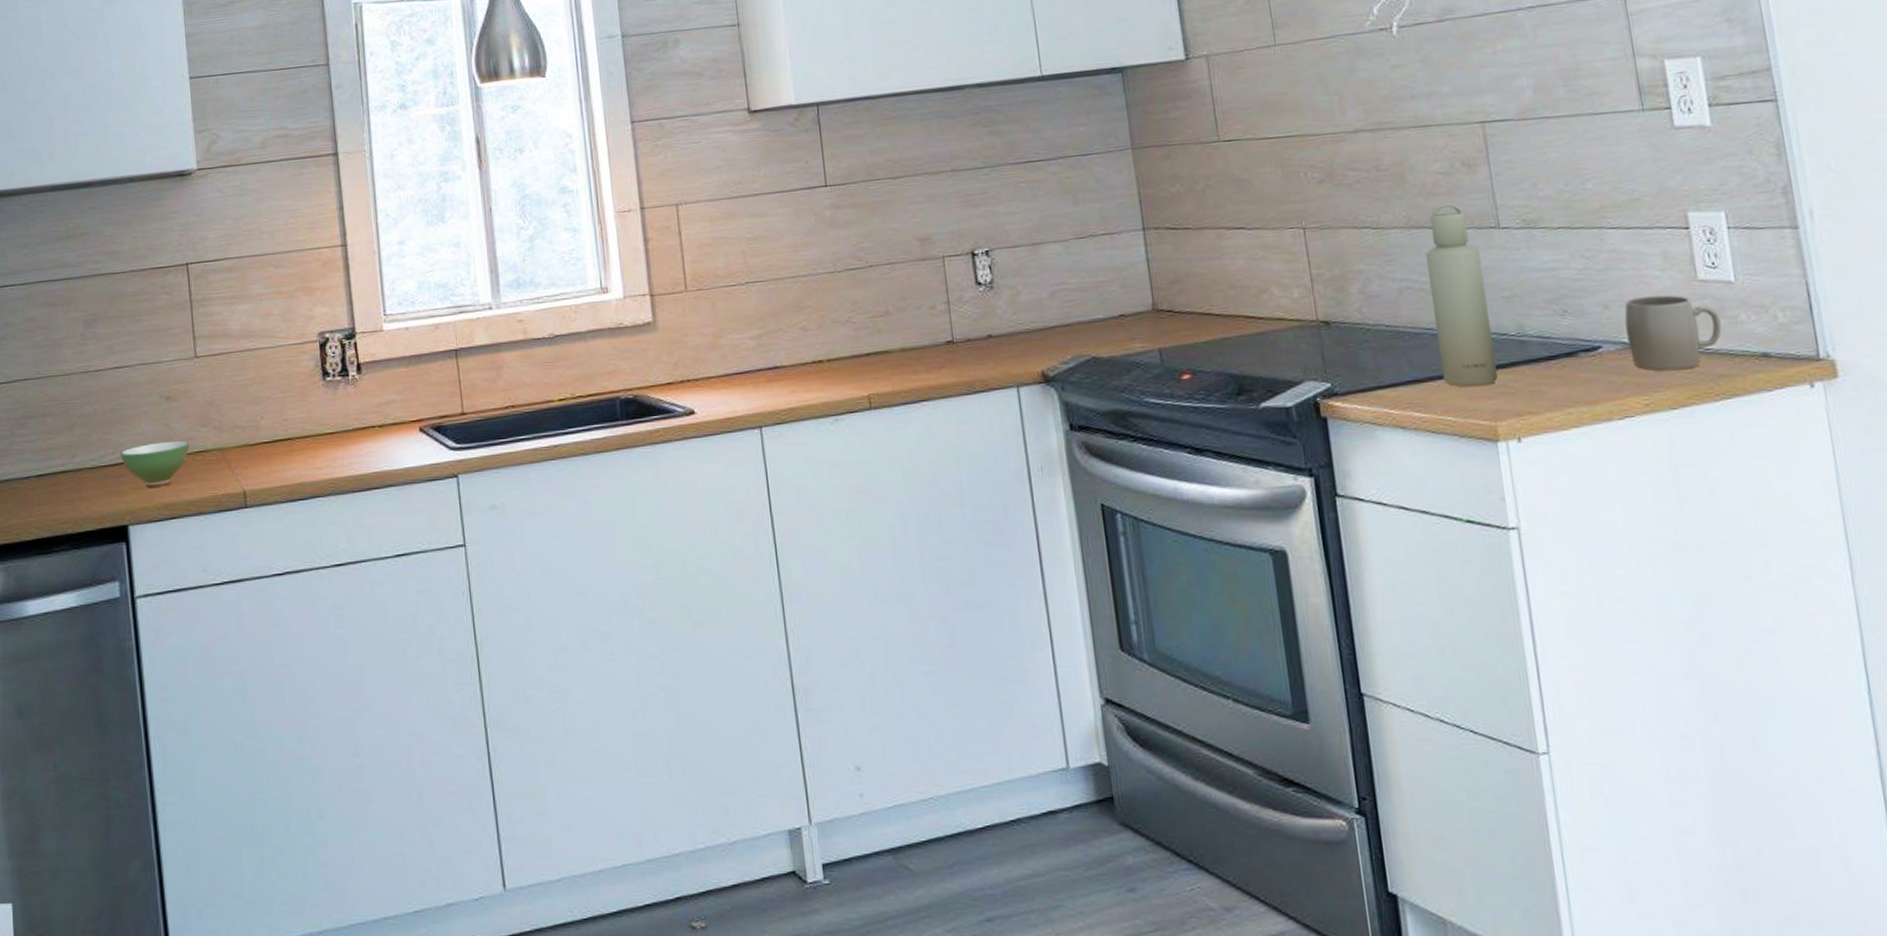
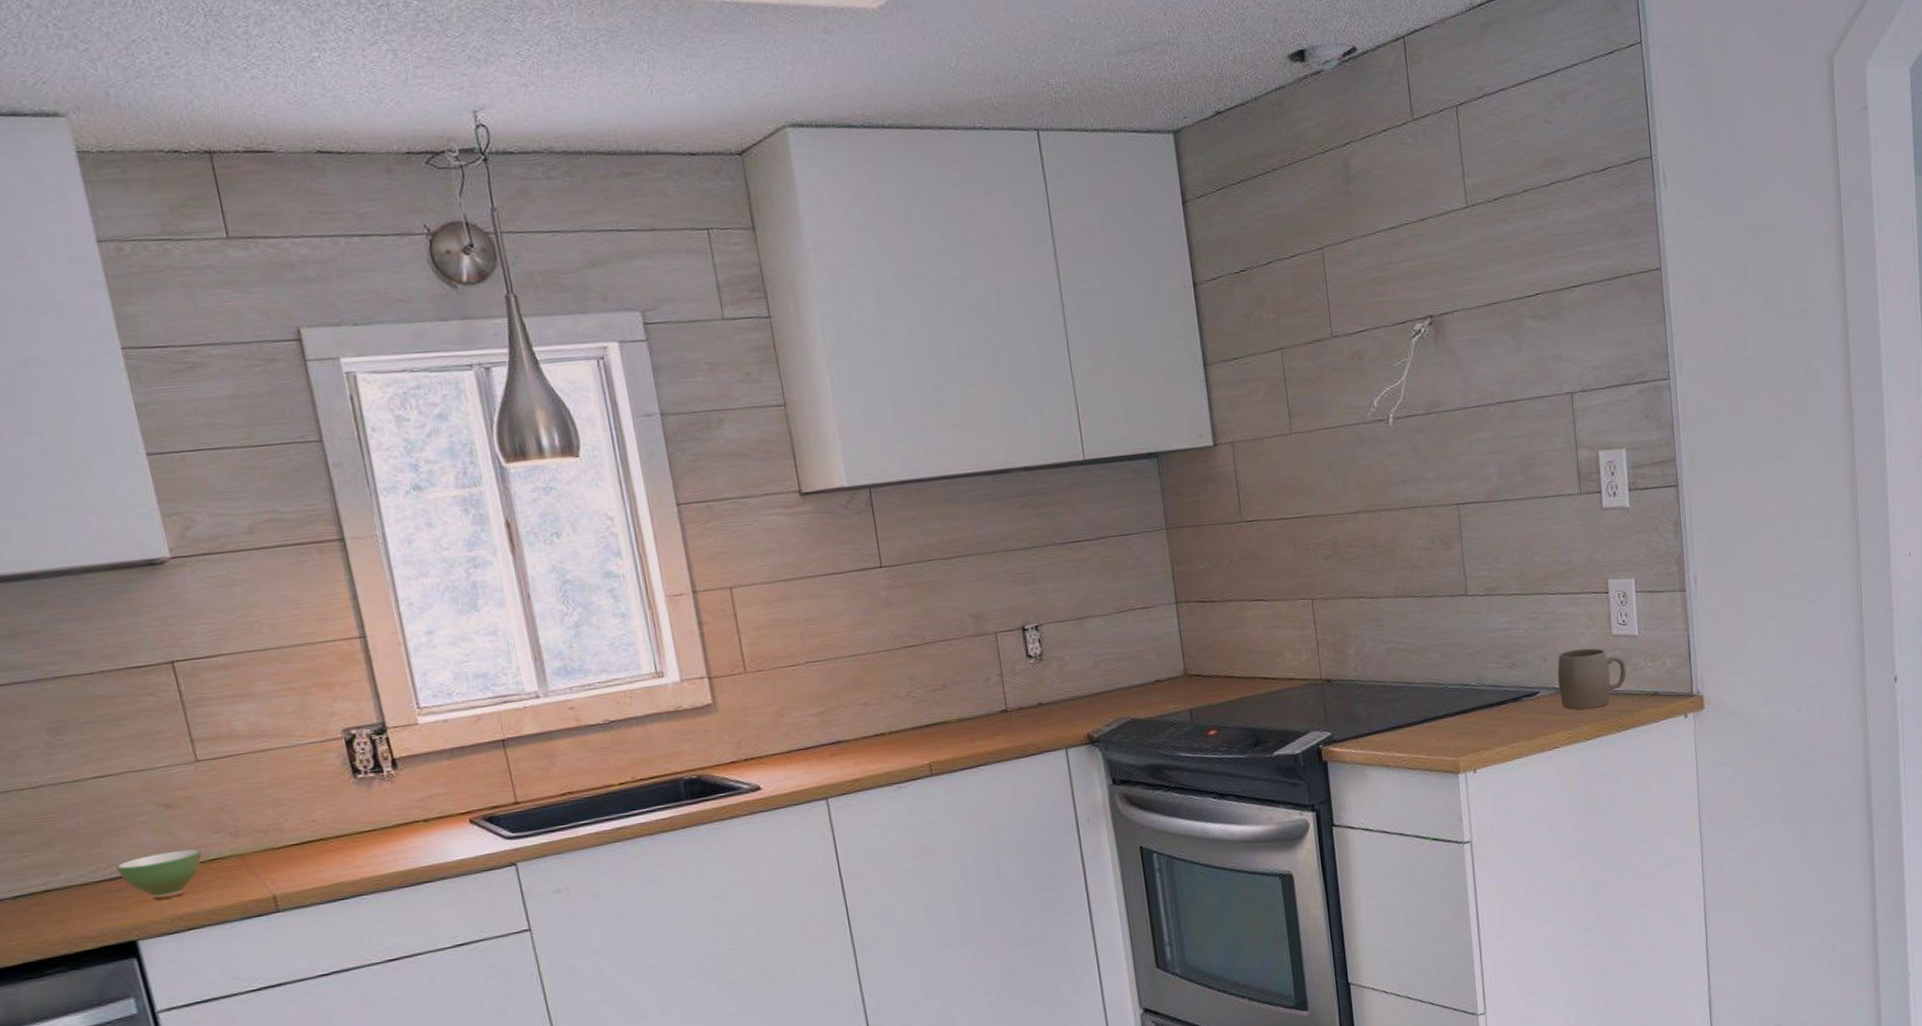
bottle: present [1426,202,1498,388] -> none [1409,574,1461,730]

